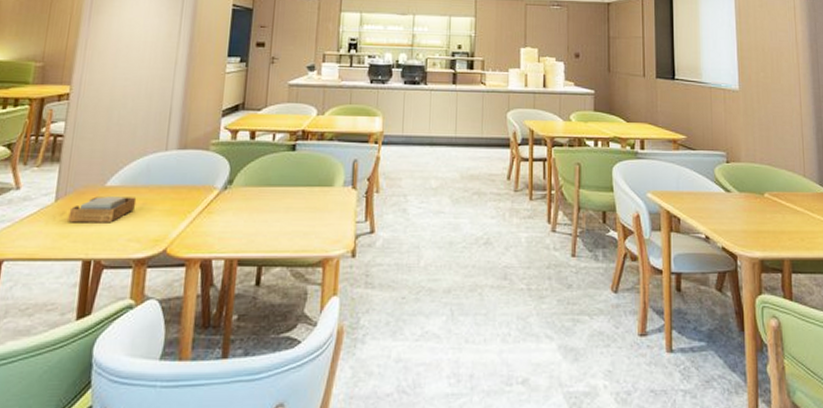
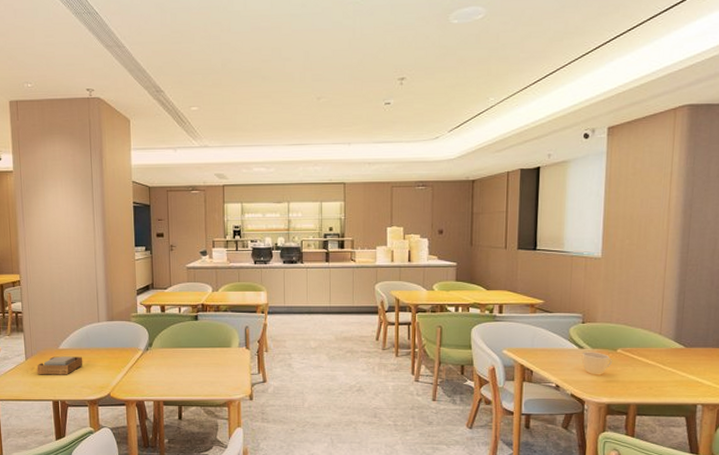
cup: none [729,196,762,224] -> present [581,352,613,375]

